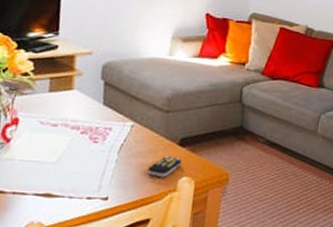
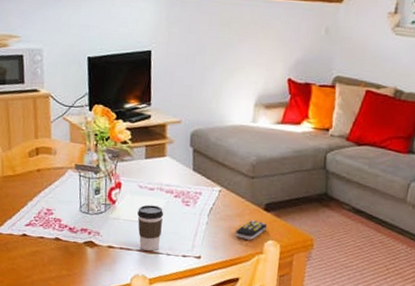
coffee cup: none [36,142,68,194] -> present [137,204,164,251]

